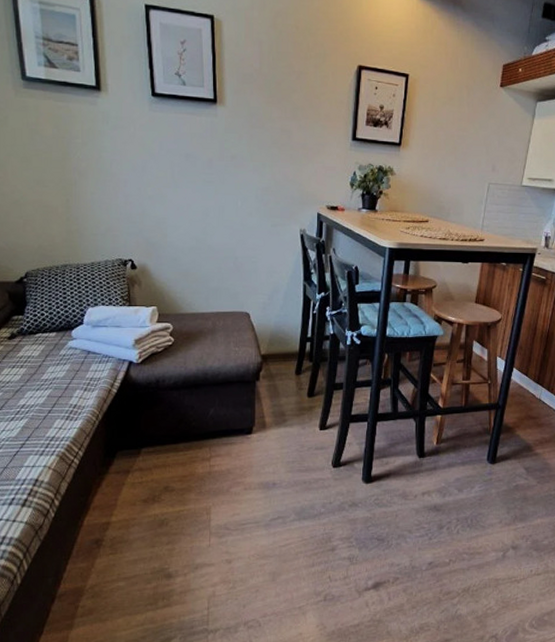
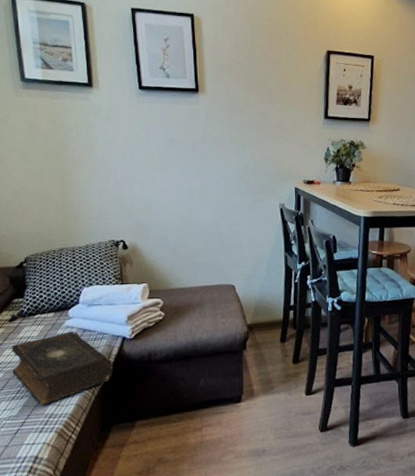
book: none [11,352,119,428] -> present [12,331,114,405]

